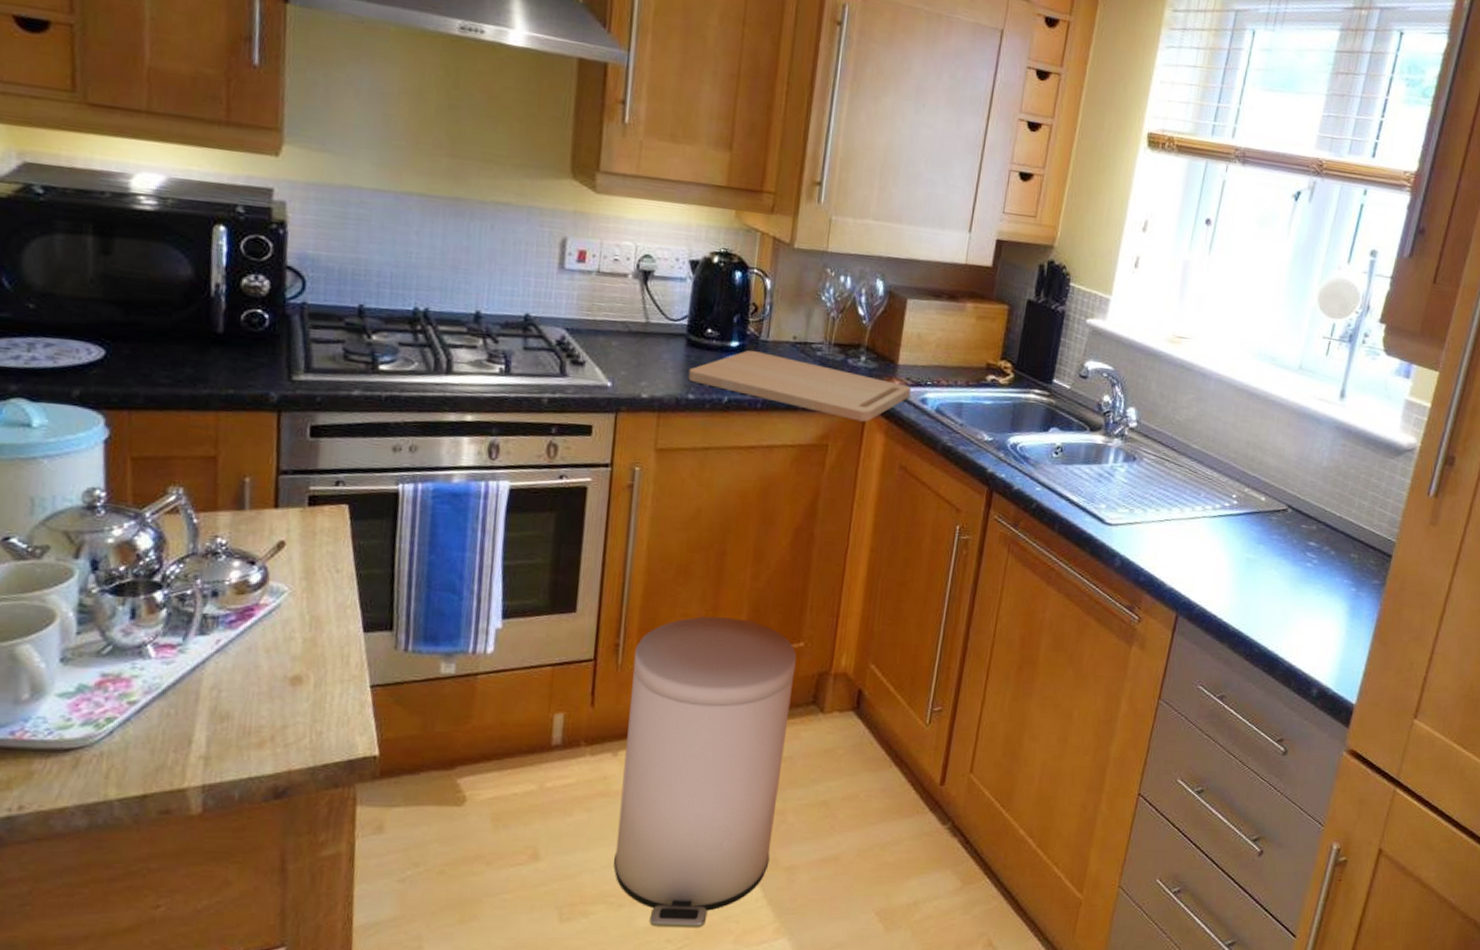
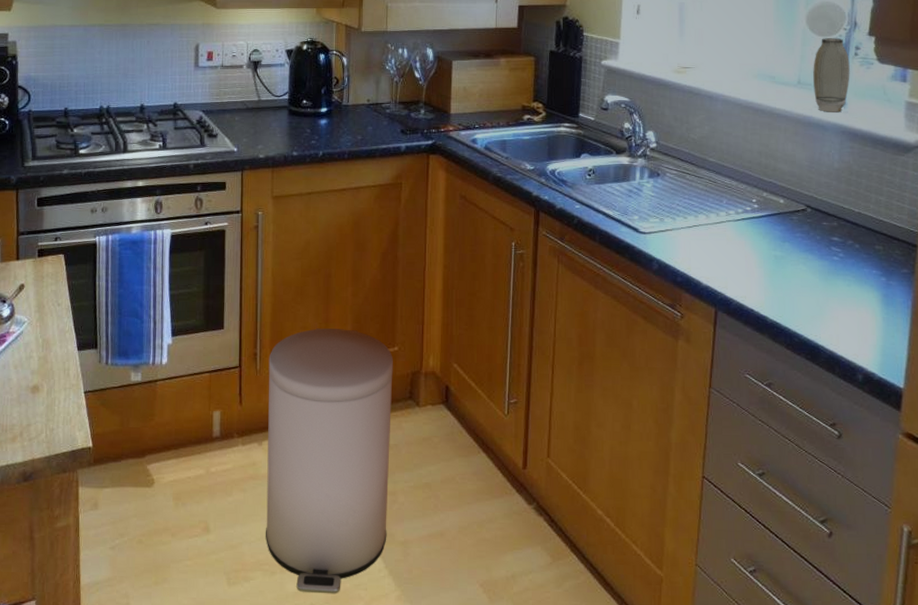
cutting board: present [688,350,912,422] -> none [292,113,463,162]
vase: none [1314,320,1356,405] -> present [813,38,850,113]

